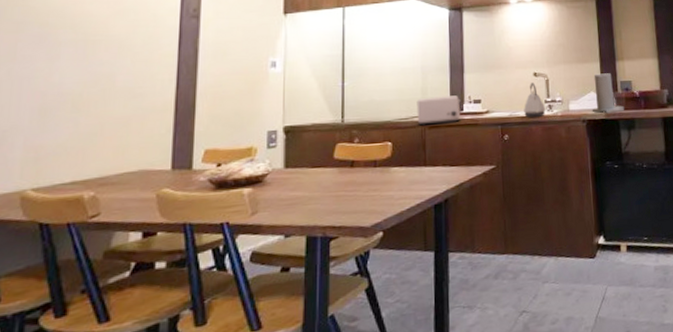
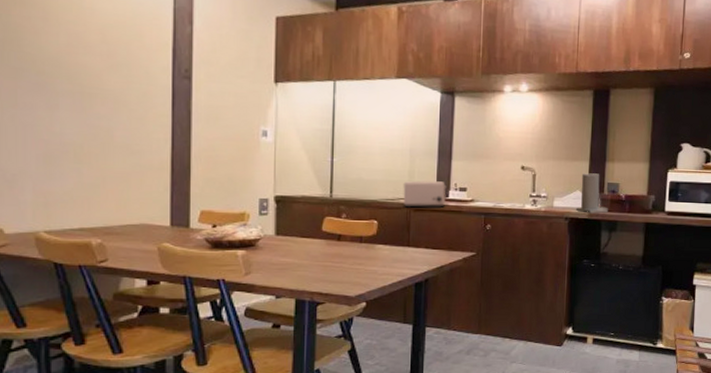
kettle: present [524,83,546,119] -> none [508,176,530,211]

